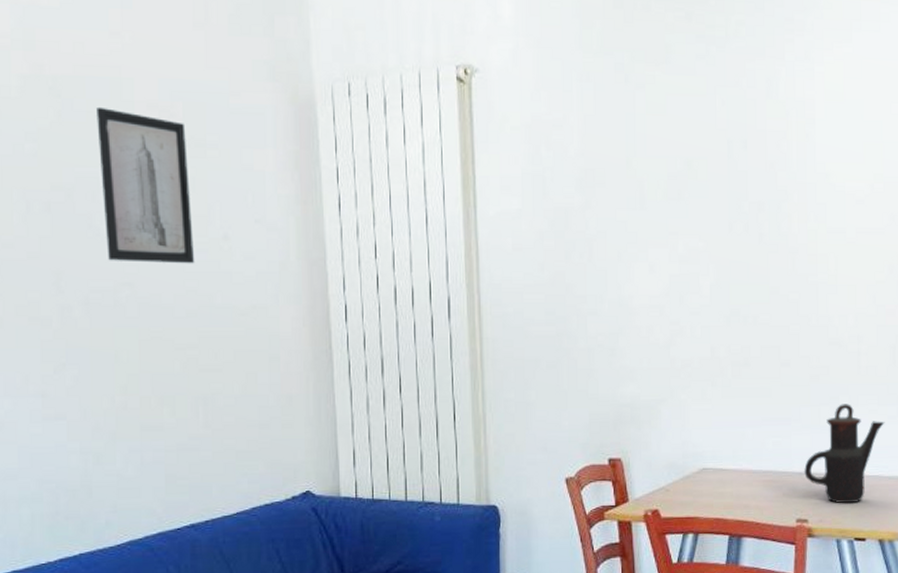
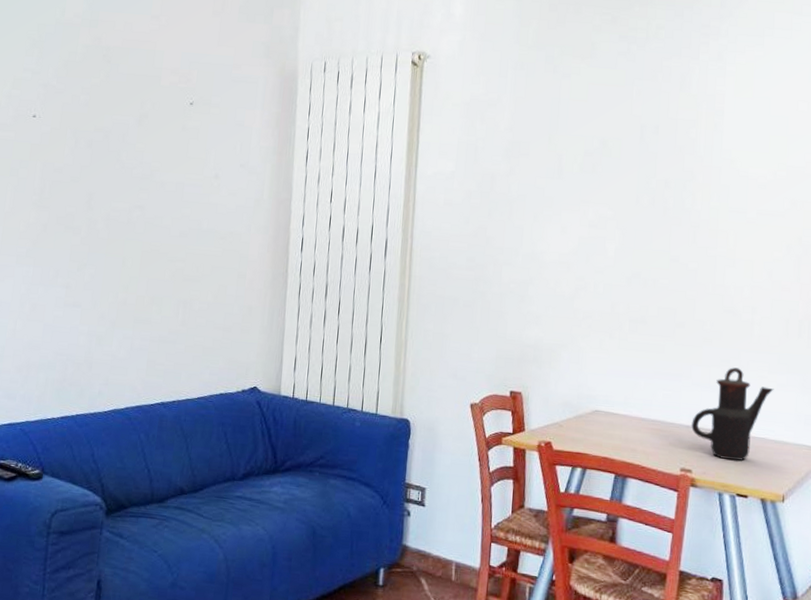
wall art: present [97,106,195,264] -> none [128,71,197,196]

